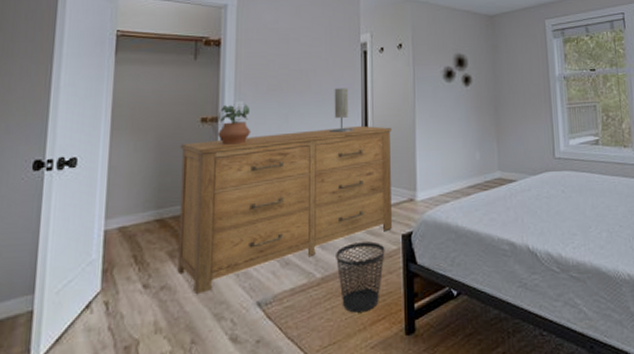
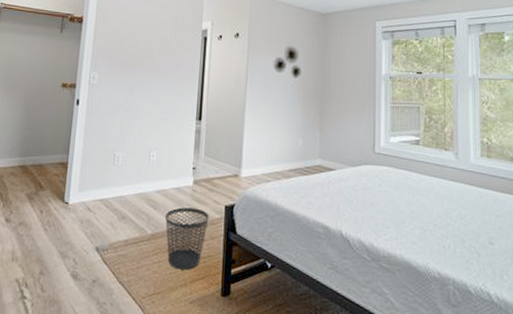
dresser: present [177,125,393,295] -> none [33,103,224,234]
potted plant: present [218,103,251,145] -> none [75,73,103,109]
table lamp: present [329,88,353,133] -> none [168,68,190,109]

